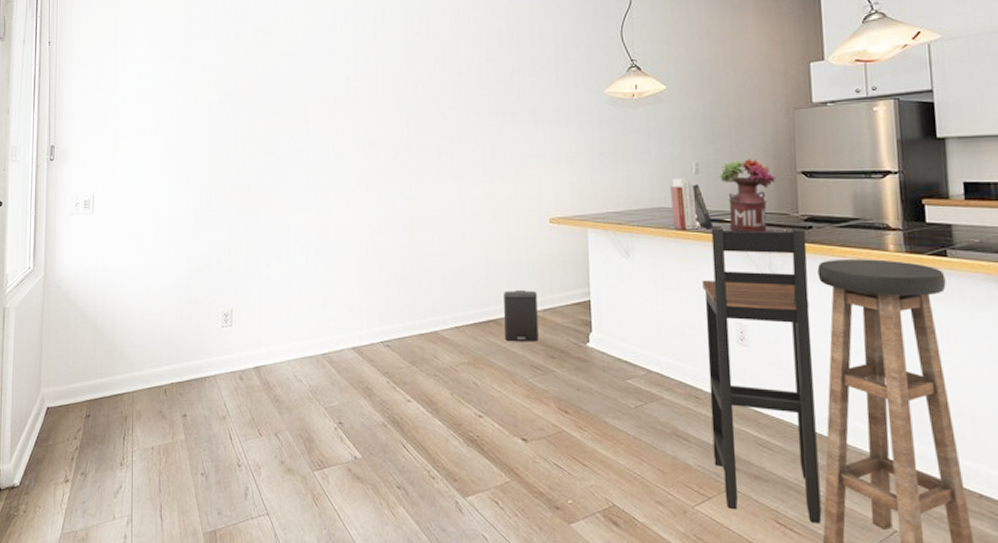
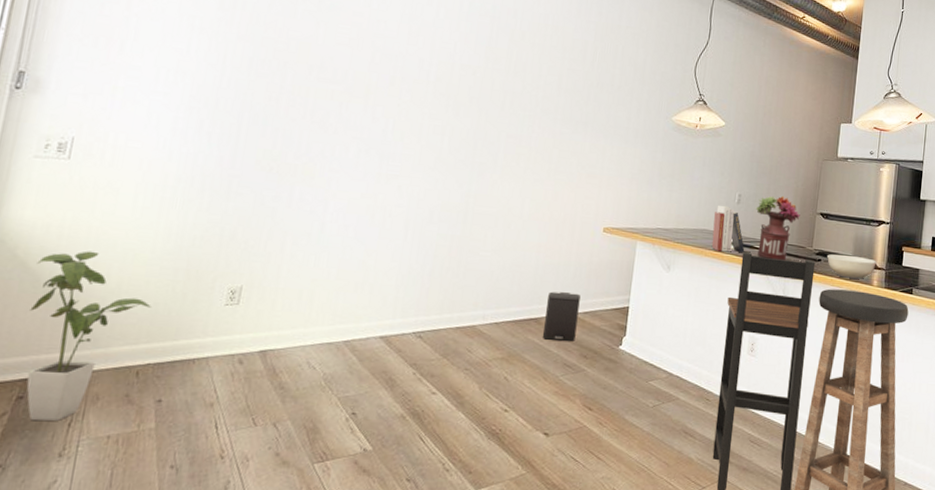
house plant: none [84,289,167,436] -> present [26,251,151,422]
bowl: none [818,217,889,245] -> present [826,254,877,279]

